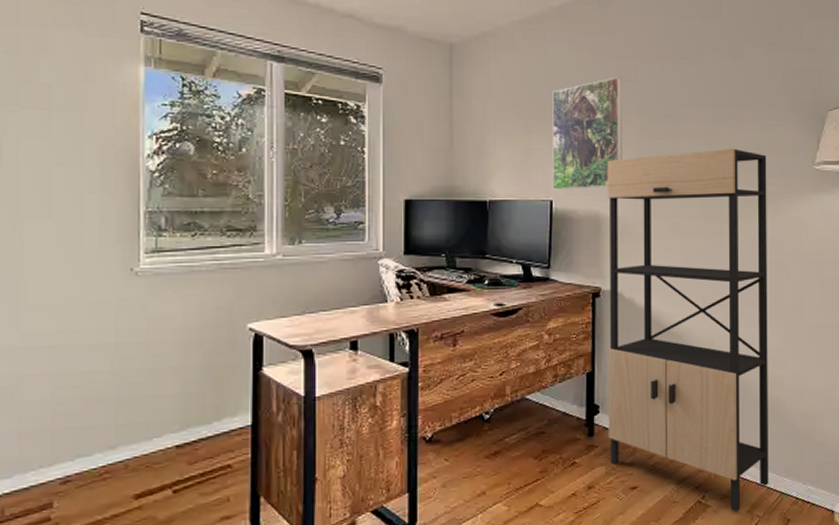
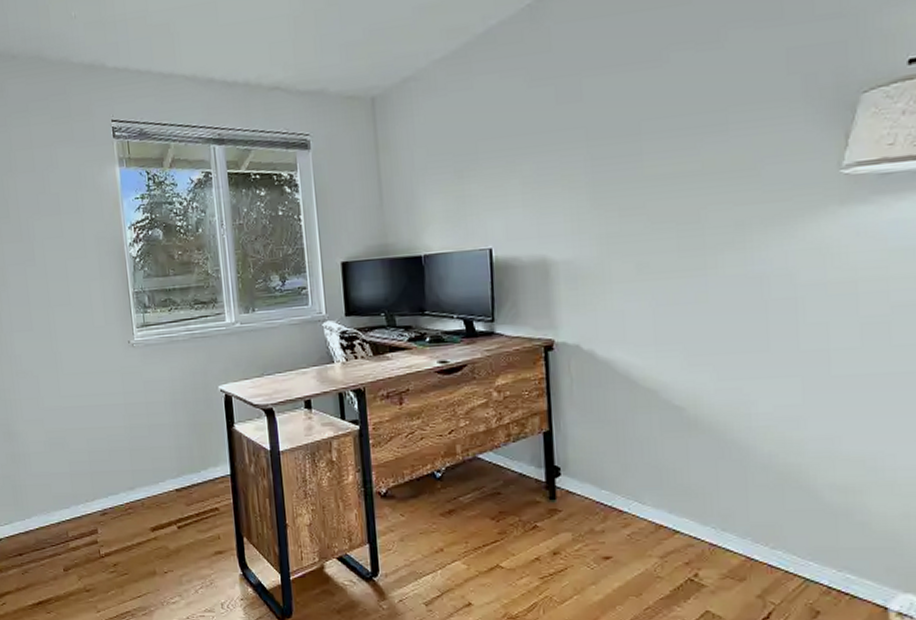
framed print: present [552,77,622,190] -> none [483,99,570,237]
shelving unit: present [607,148,769,512] -> none [552,162,787,595]

